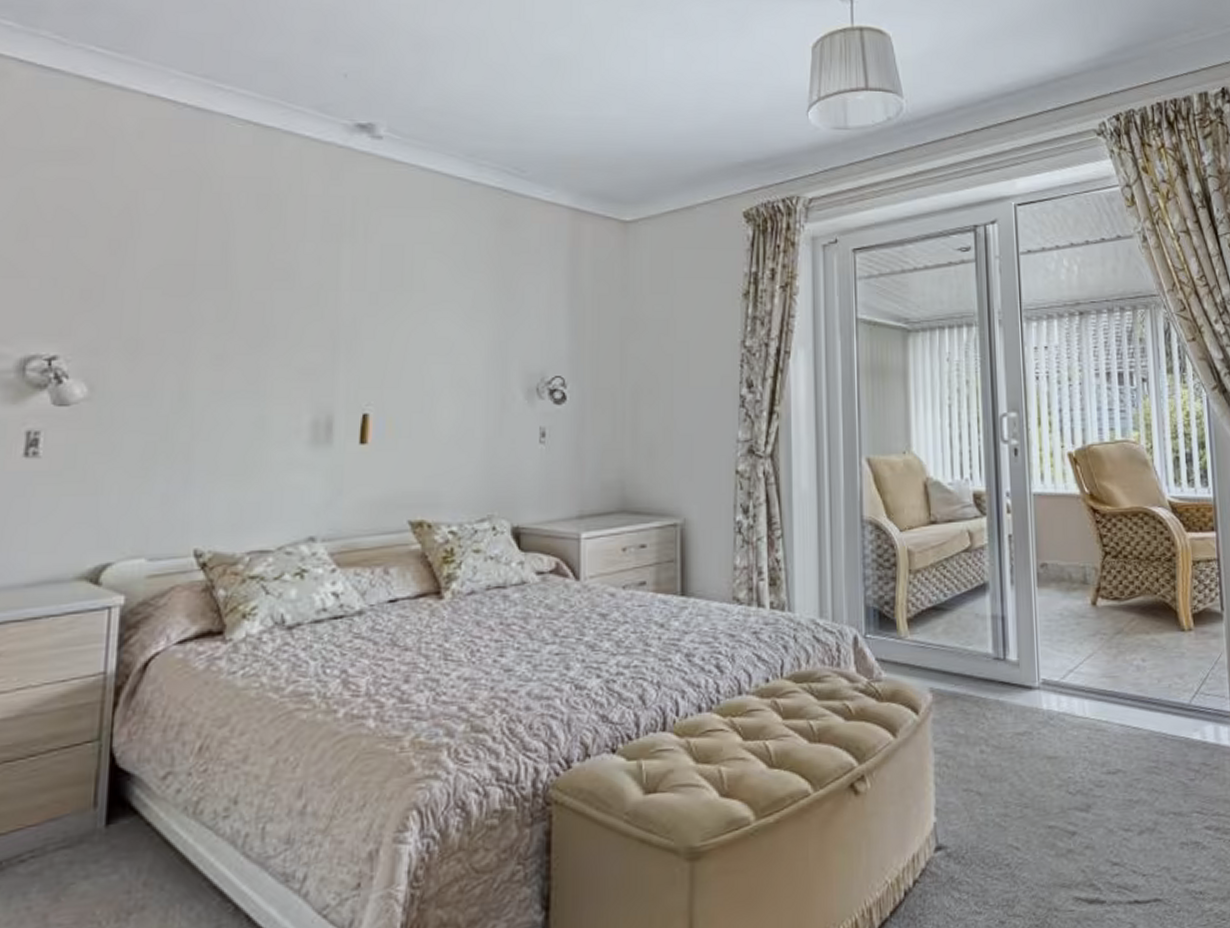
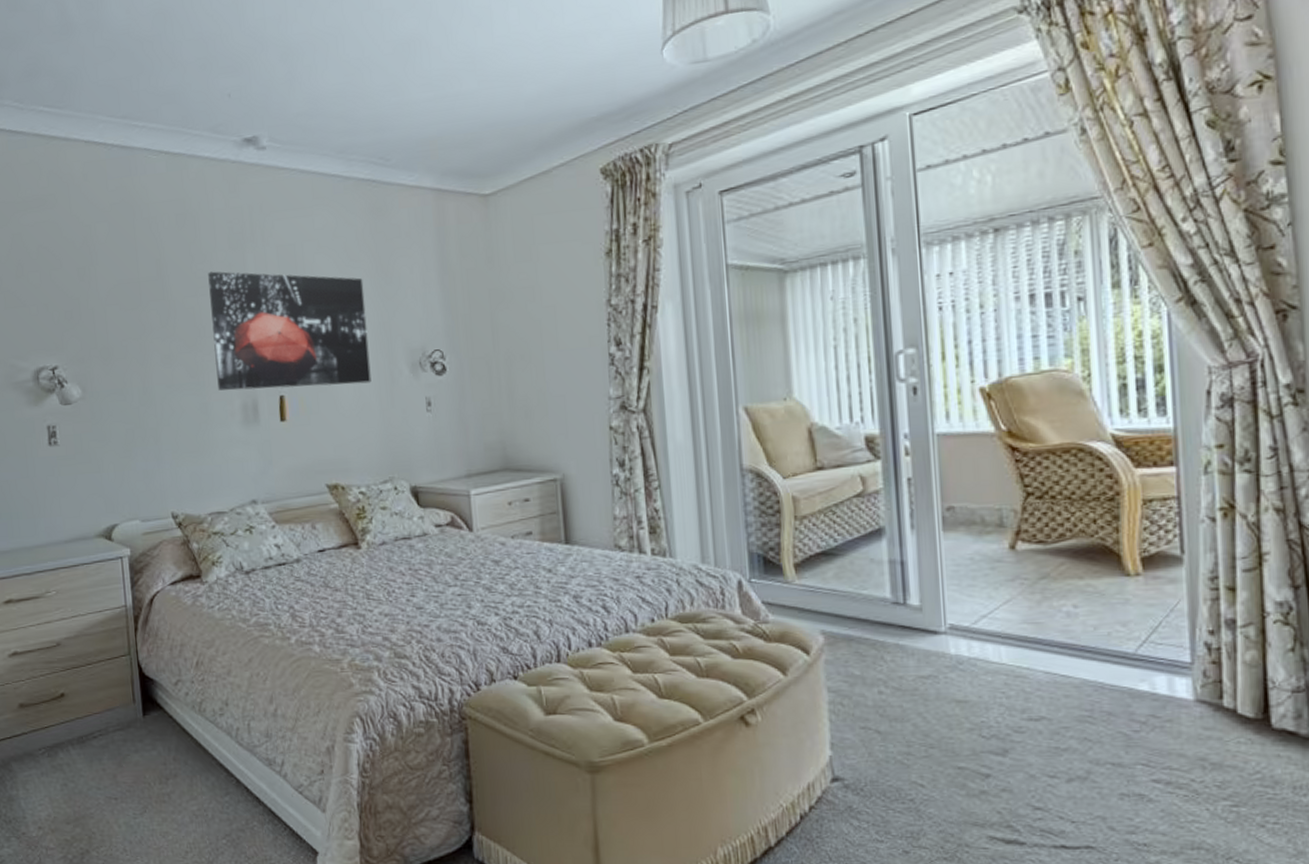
wall art: none [283,263,481,407] -> present [208,271,372,391]

